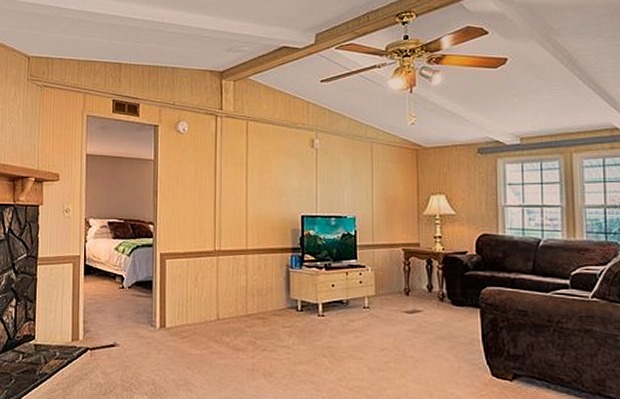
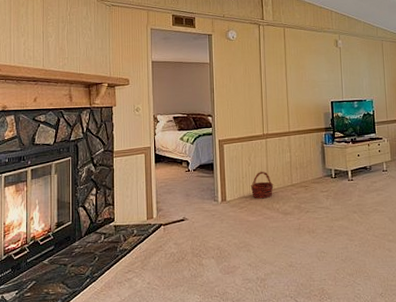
basket: none [195,295,224,329] -> present [250,171,274,199]

